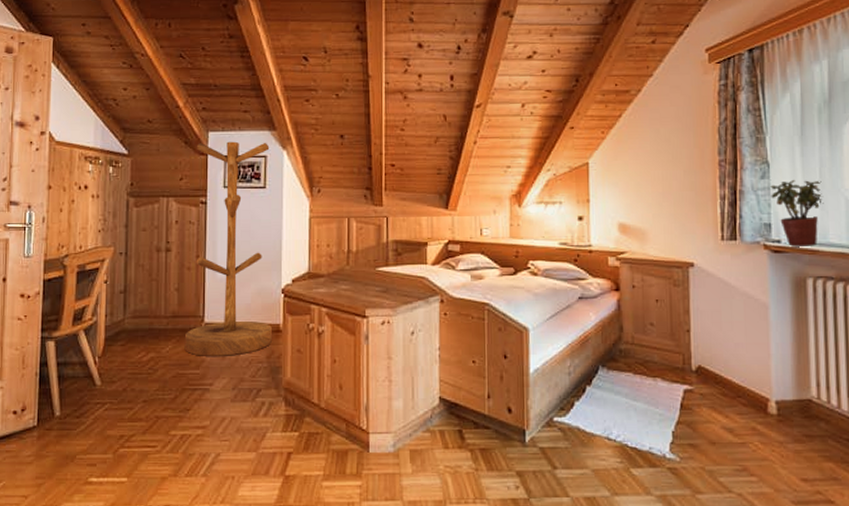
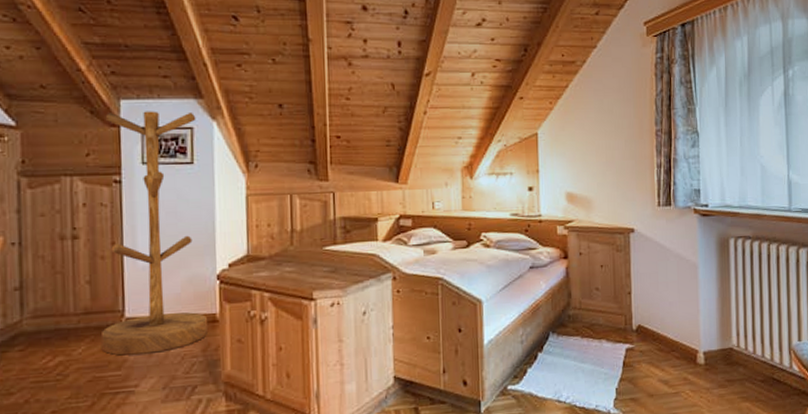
potted plant: present [770,179,824,248] -> none [700,147,744,211]

